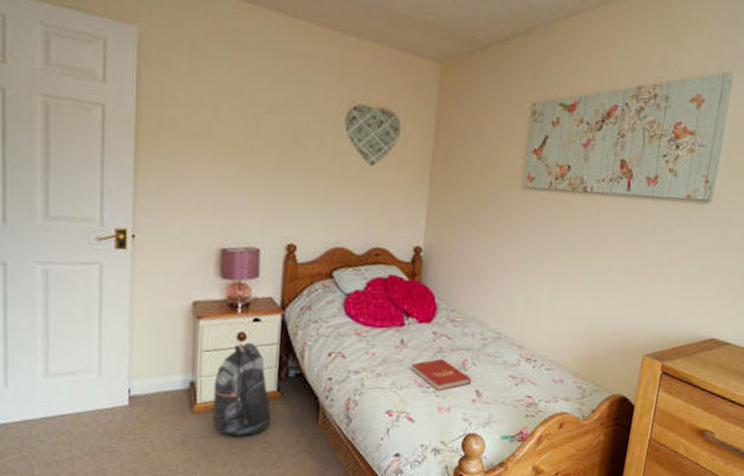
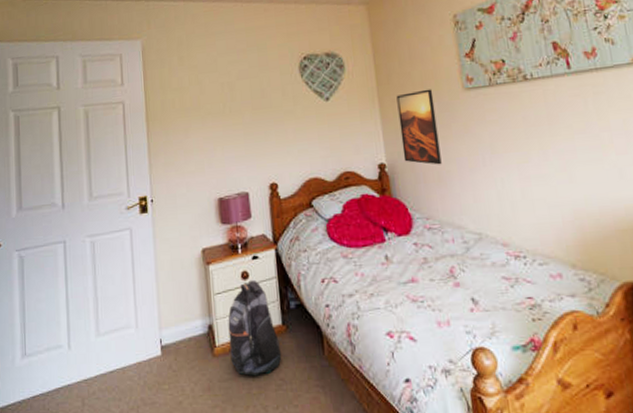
book: present [410,358,471,391] -> none [400,269,464,304]
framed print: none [442,177,490,260] -> present [396,89,442,165]

